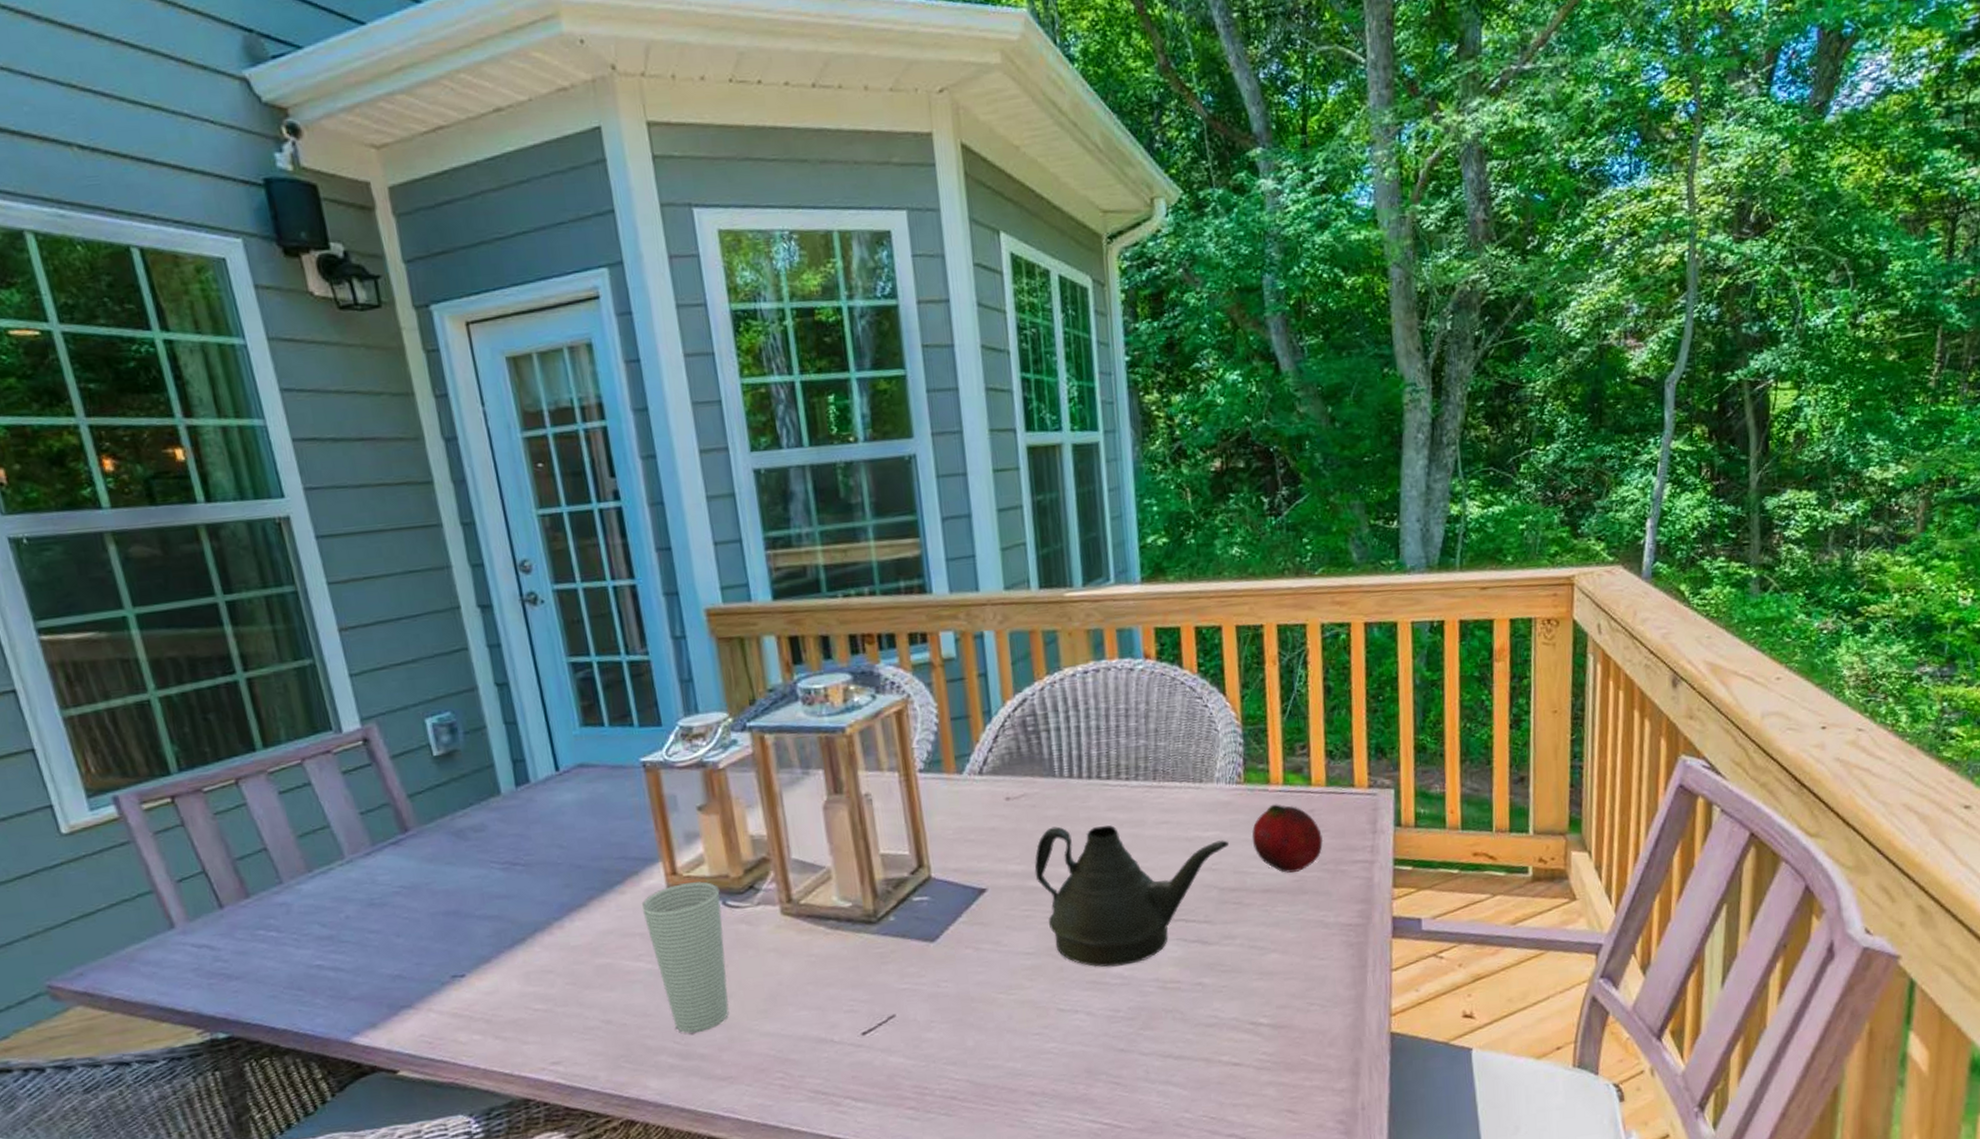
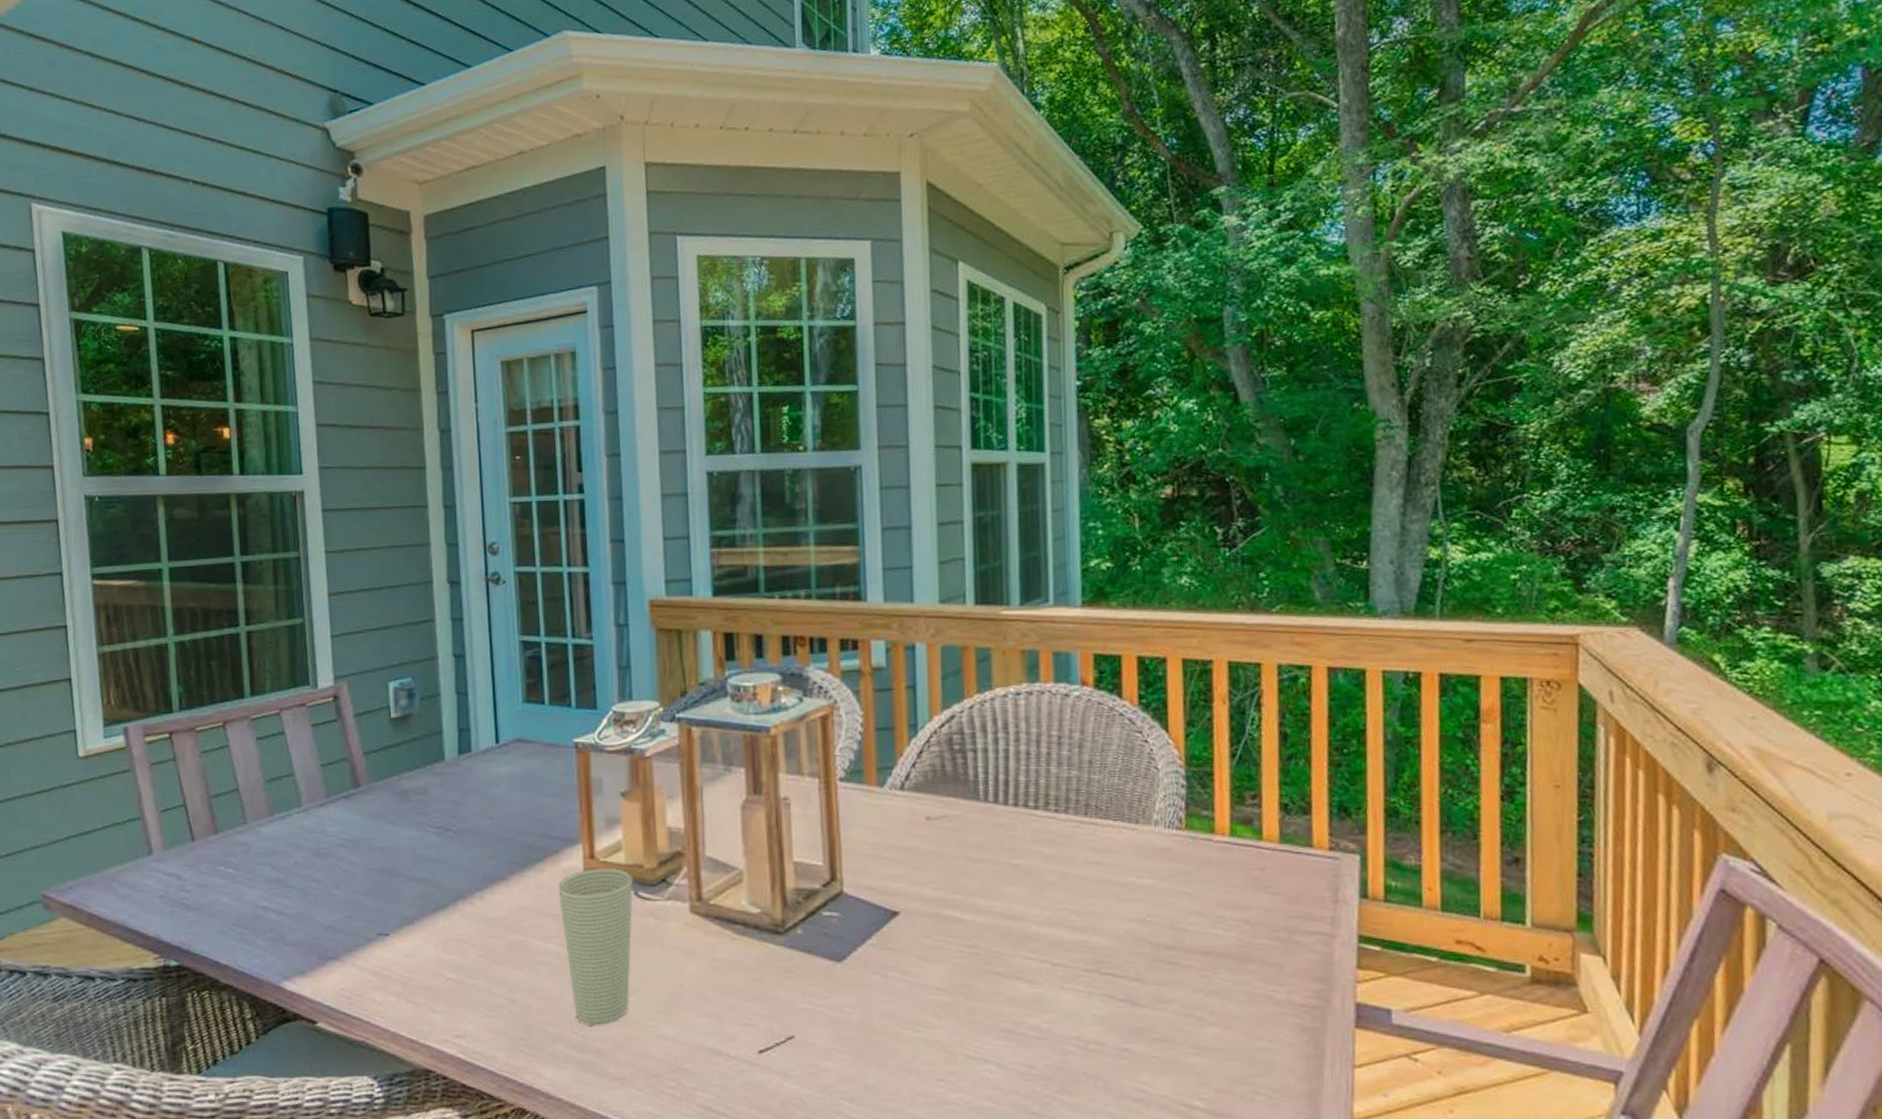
teapot: present [1034,825,1230,967] -> none [951,854,1167,1017]
fruit: present [1251,804,1324,873] -> none [1192,857,1275,936]

